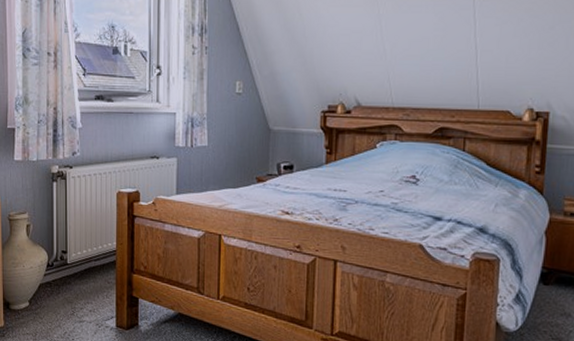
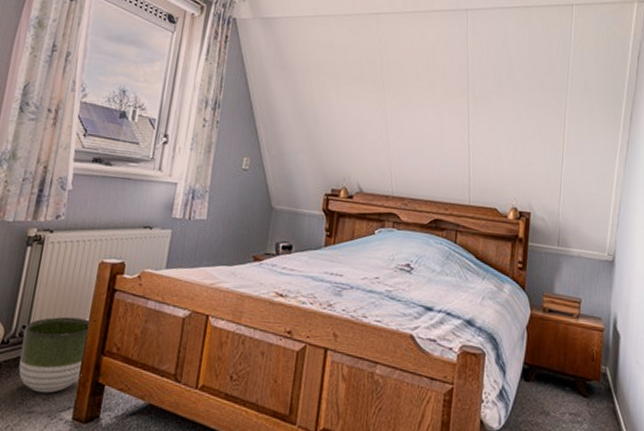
planter: none [64,241,119,306] -> present [18,316,92,393]

